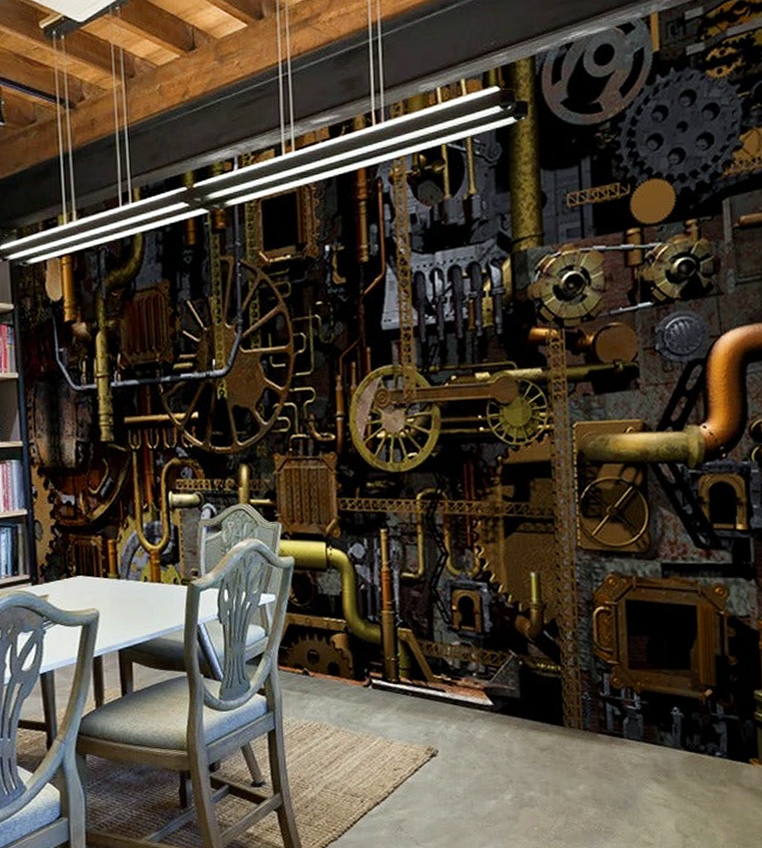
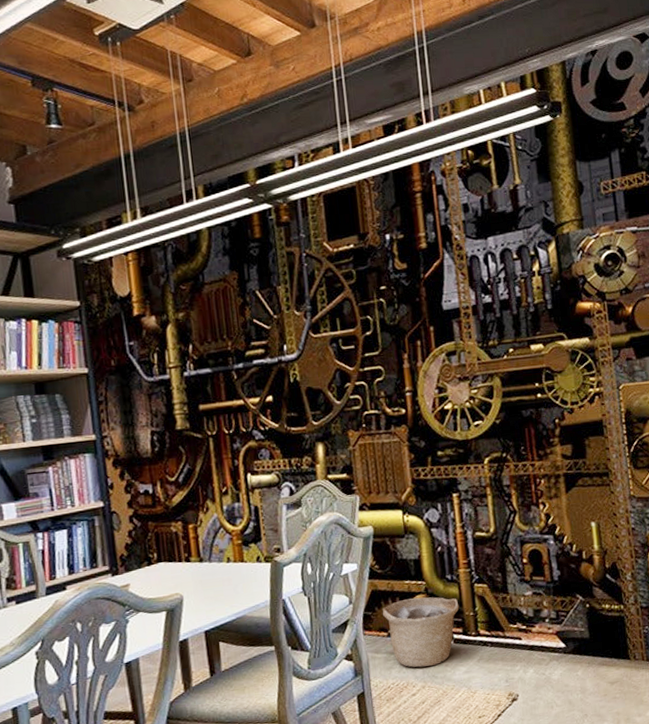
basket: none [298,636,380,710] -> present [382,597,459,668]

